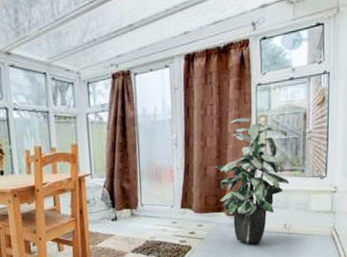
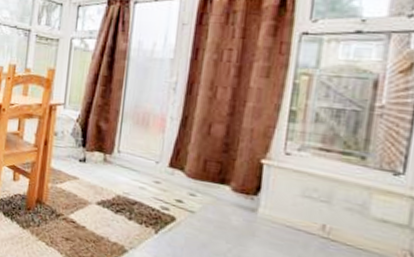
indoor plant: present [214,118,290,245] -> none [223,71,343,241]

